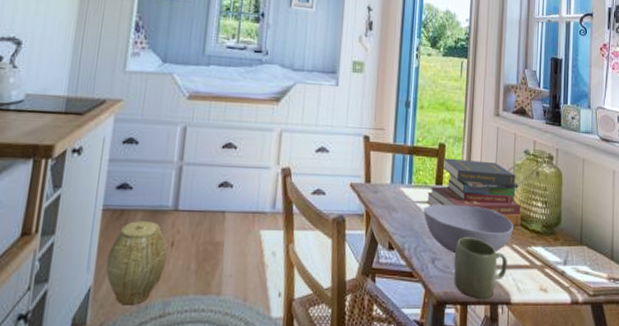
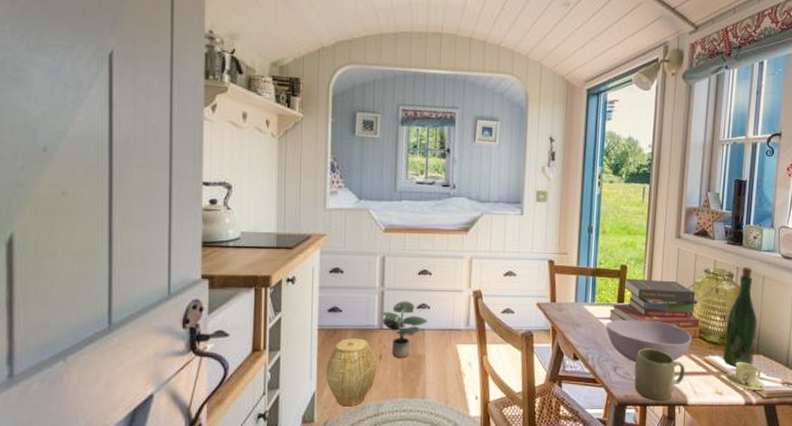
potted plant: none [176,178,230,245] -> present [380,301,428,358]
wine bottle: none [545,148,580,259] -> present [722,267,757,367]
cup and saucer: none [549,254,591,287] -> present [725,362,766,390]

